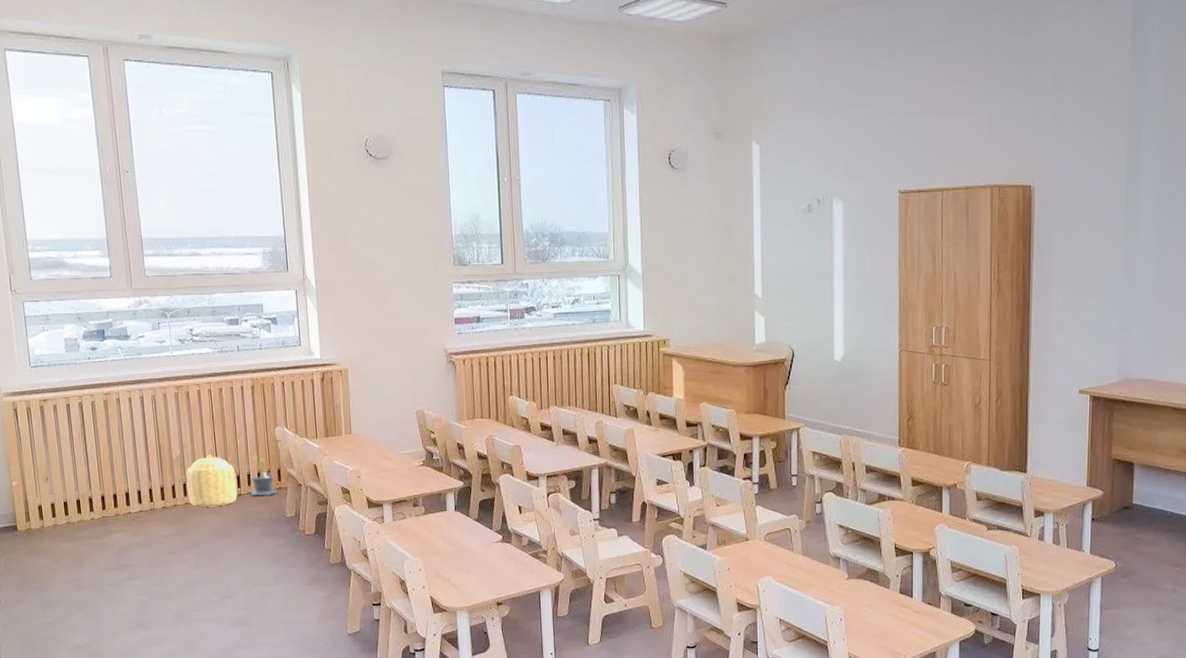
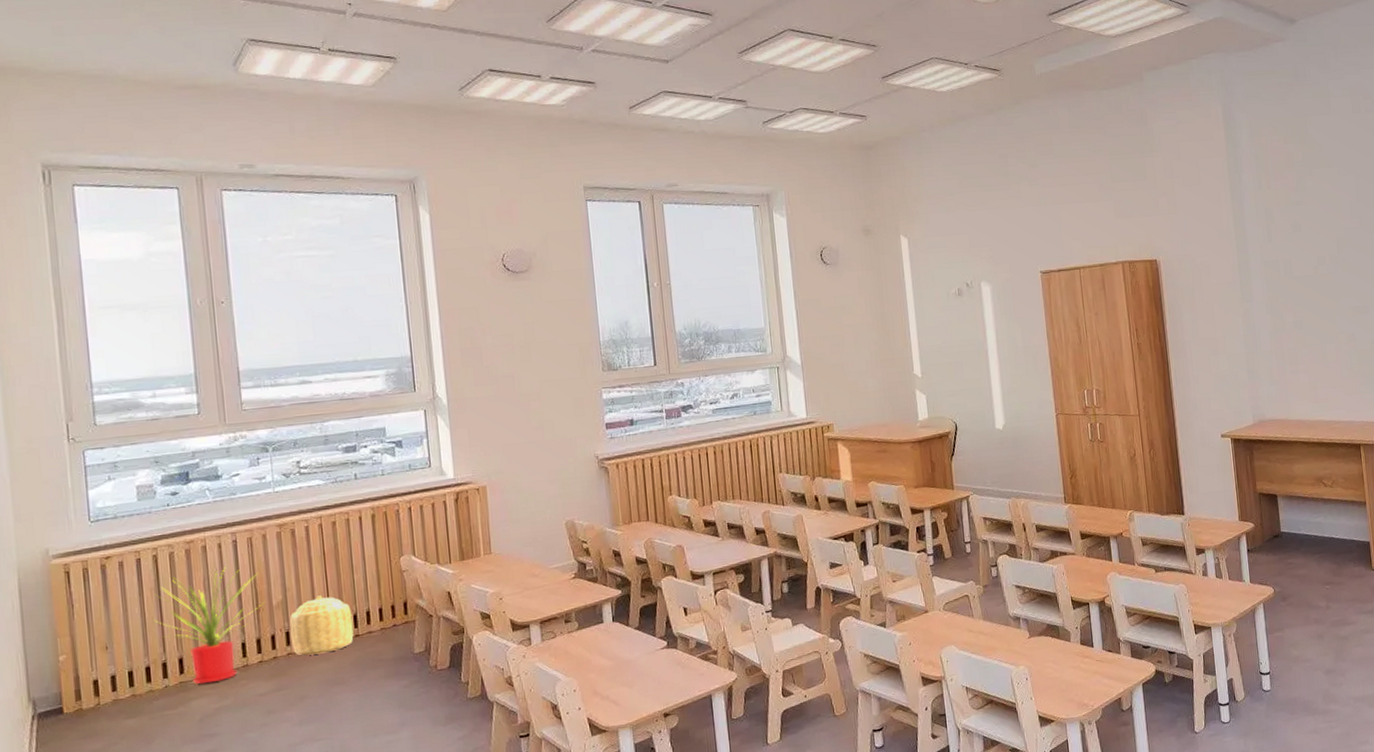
house plant: none [81,420,166,521] -> present [154,567,264,684]
potted plant: present [248,456,277,496] -> none [368,590,403,636]

